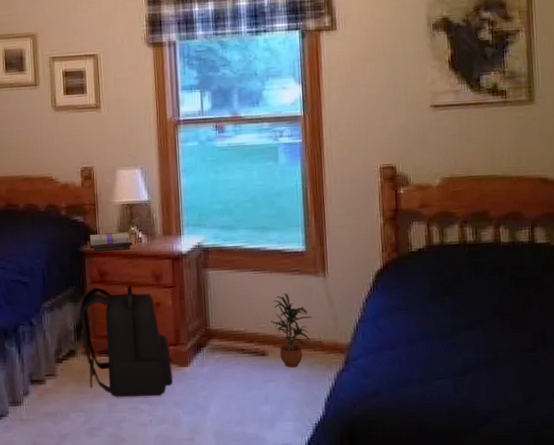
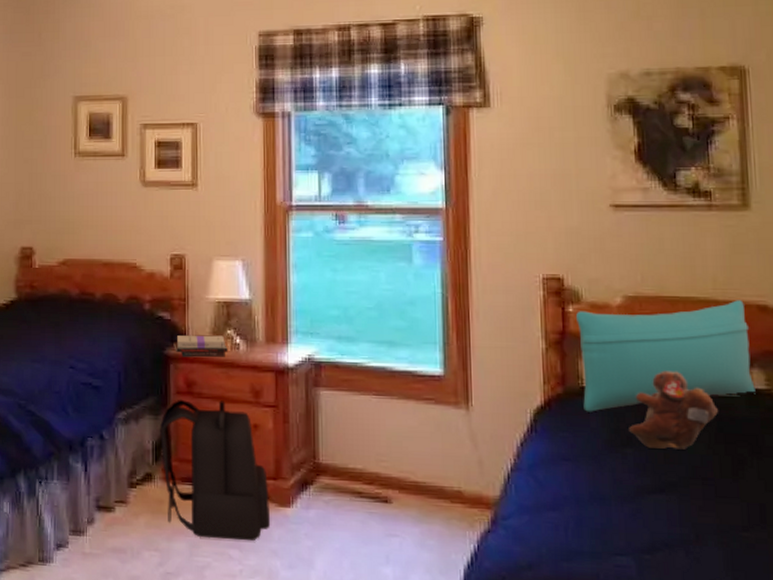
potted plant: present [270,293,313,368] -> none [396,425,452,522]
pillow: none [406,175,539,271] -> present [576,300,756,412]
plush toy: none [446,234,511,295] -> present [629,370,718,450]

